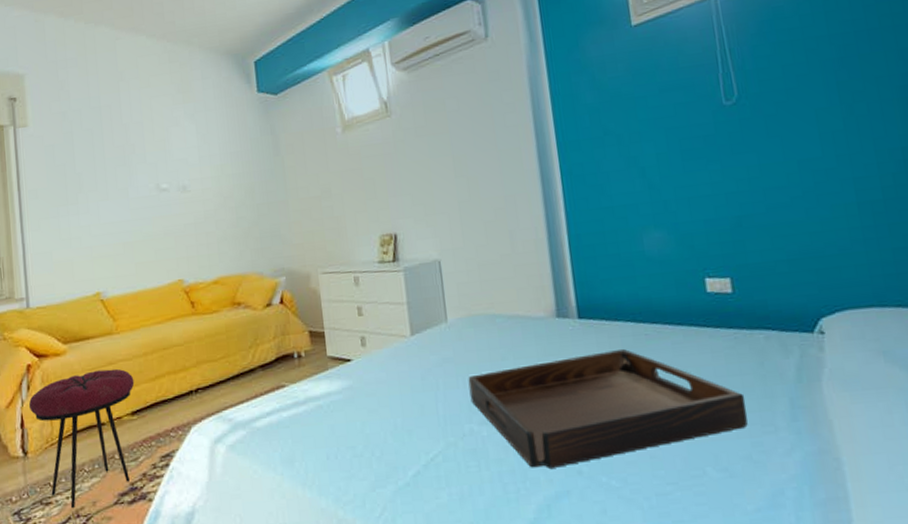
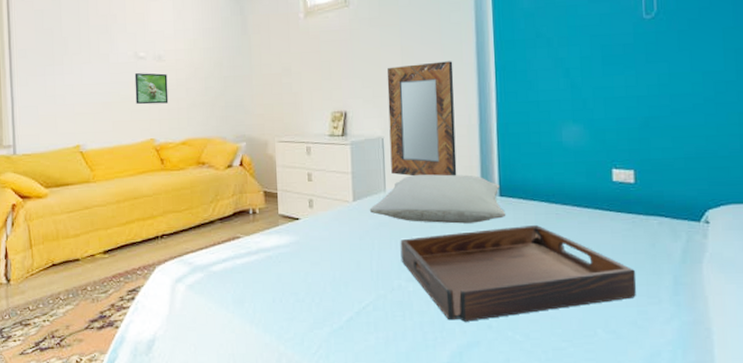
stool: present [28,368,135,509] -> none [12,212,107,331]
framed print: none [157,205,197,242] -> present [134,73,169,105]
pillow: none [430,296,588,355] -> present [369,174,506,224]
home mirror: none [439,168,527,303] -> present [387,61,457,177]

